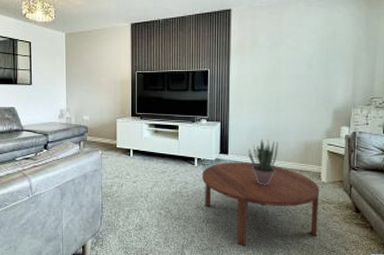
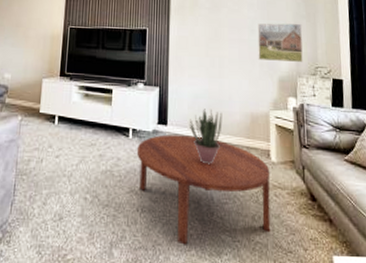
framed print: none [315,57,360,95] -> present [257,23,303,63]

